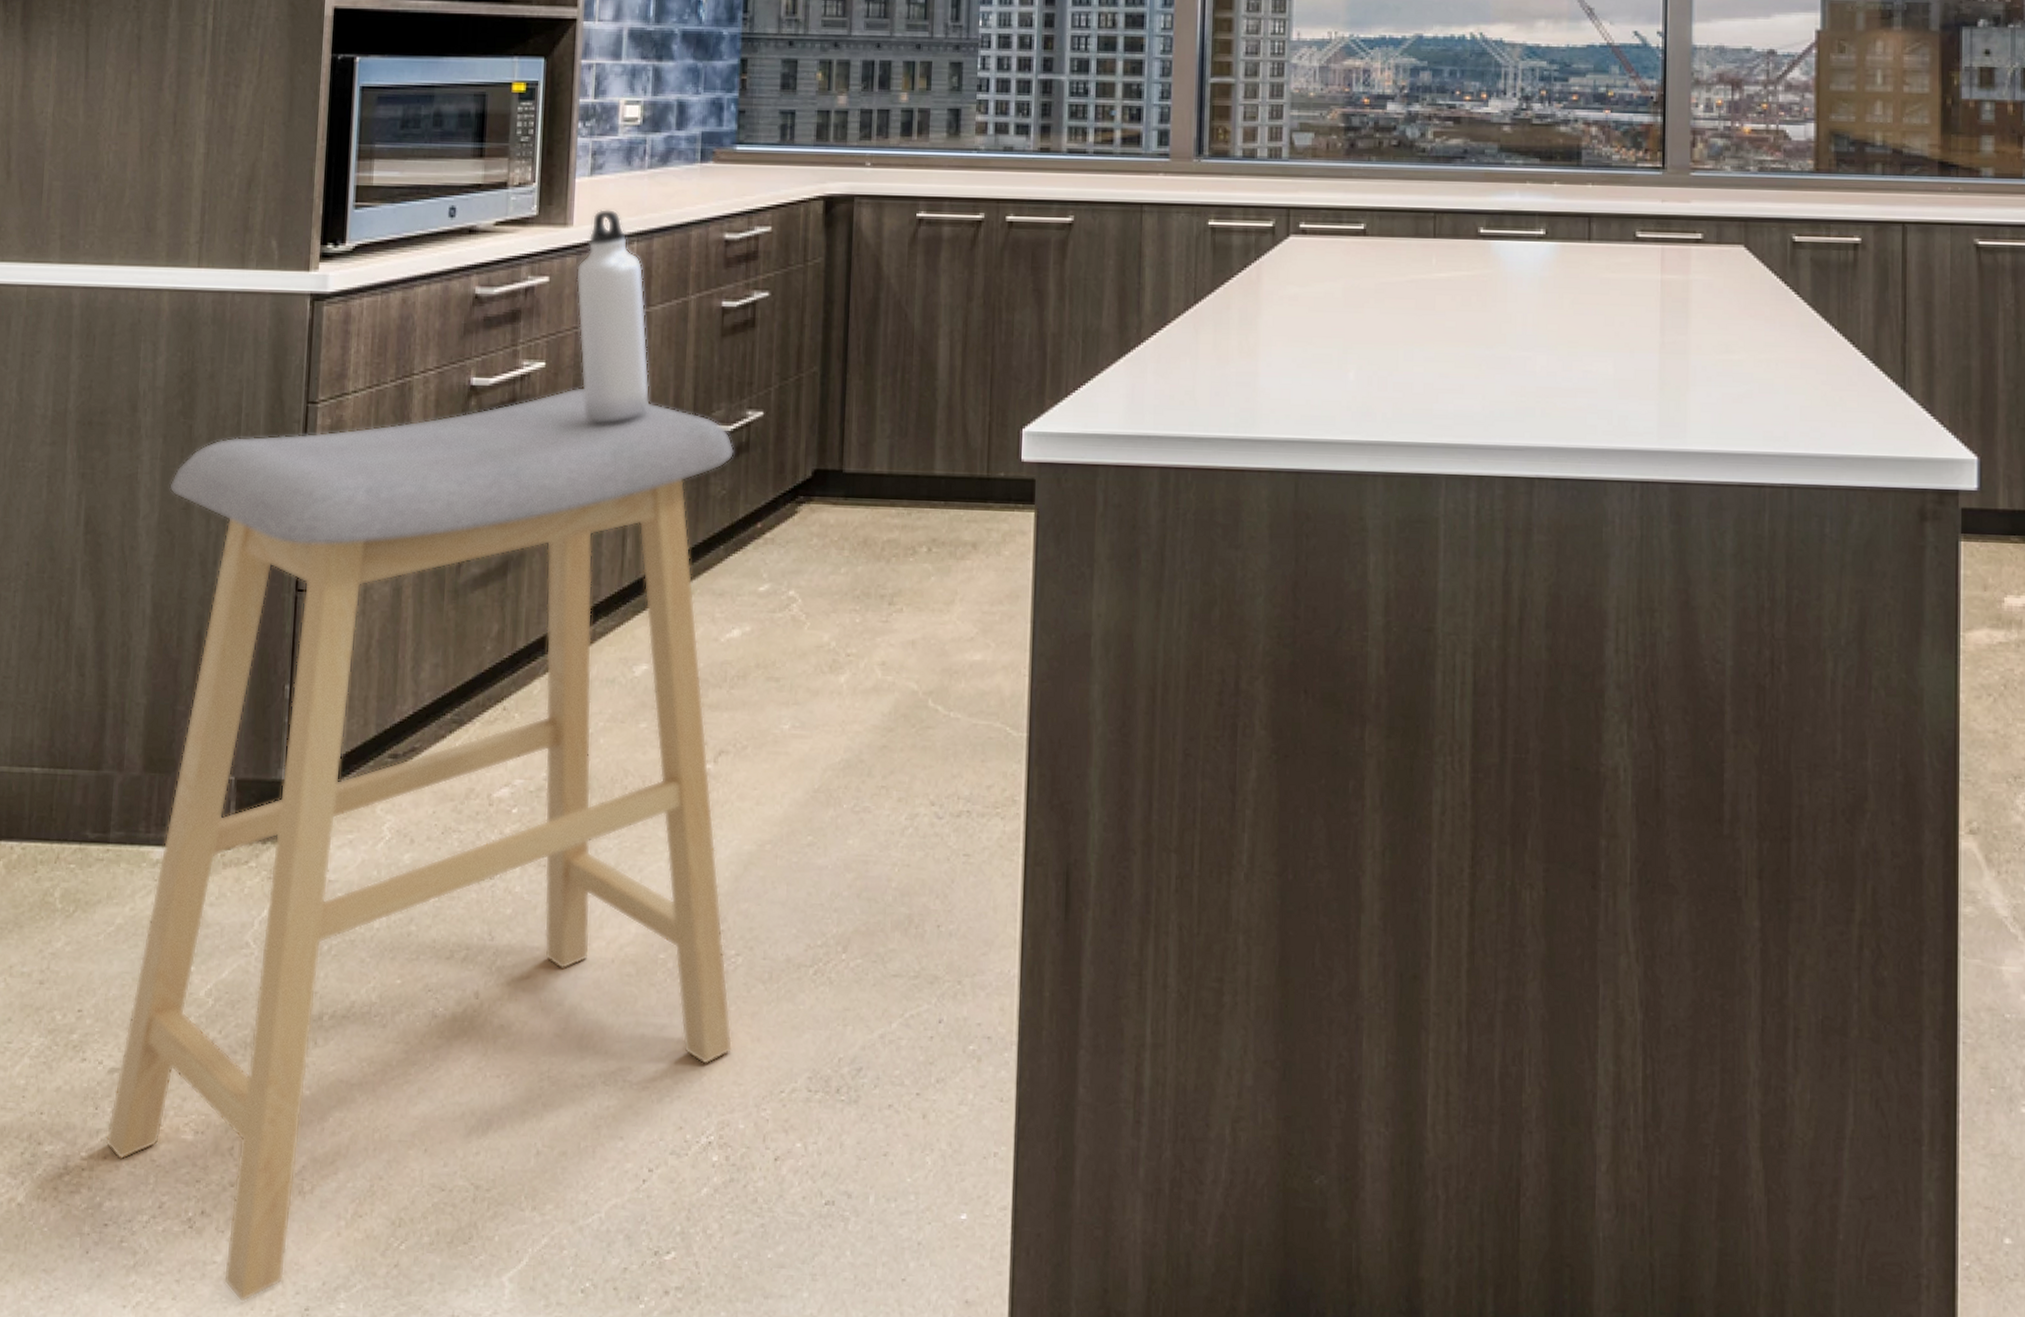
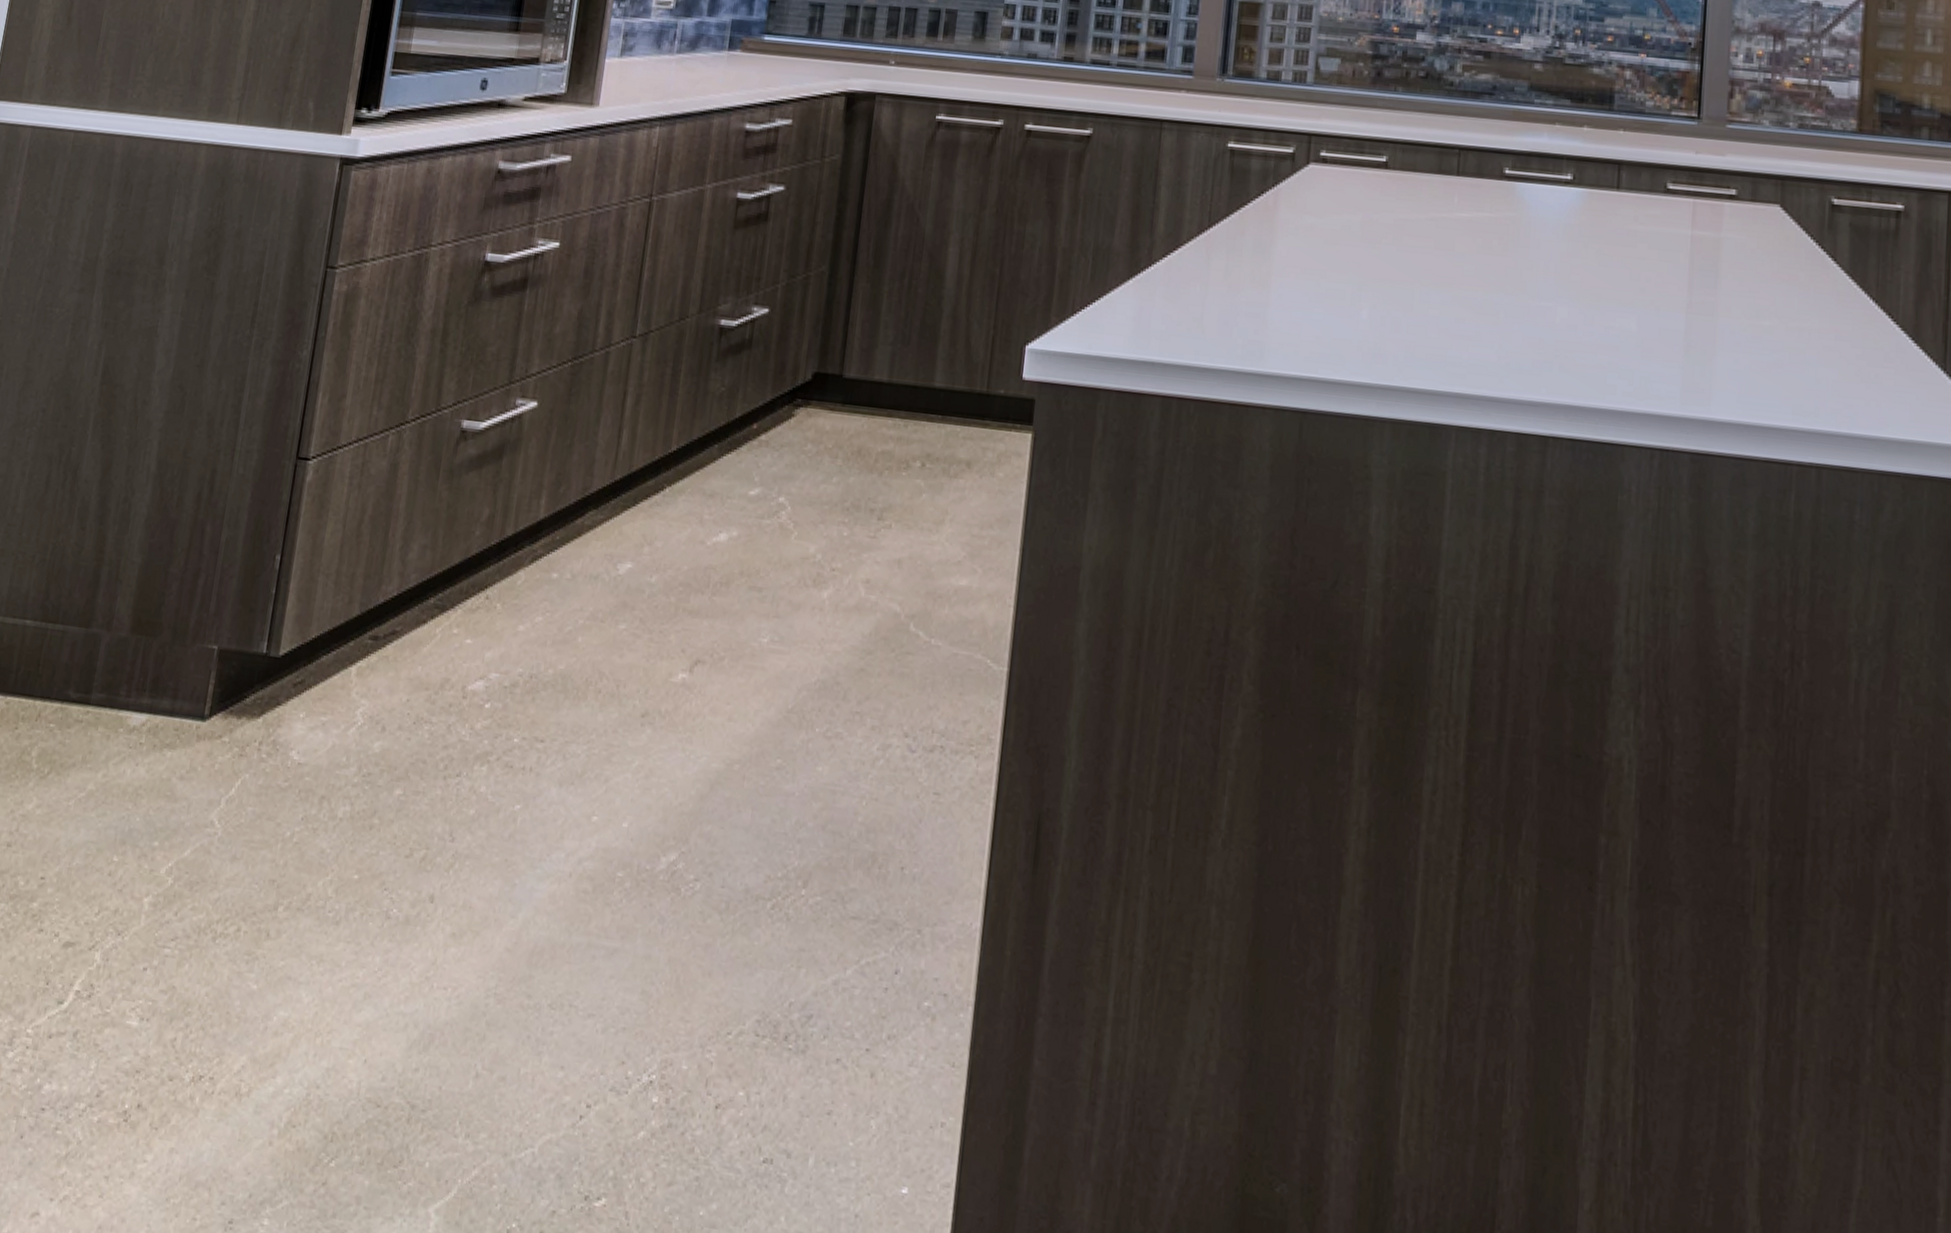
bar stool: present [105,387,735,1302] -> none [52,270,737,1208]
water bottle: present [575,208,651,423] -> none [592,90,664,309]

